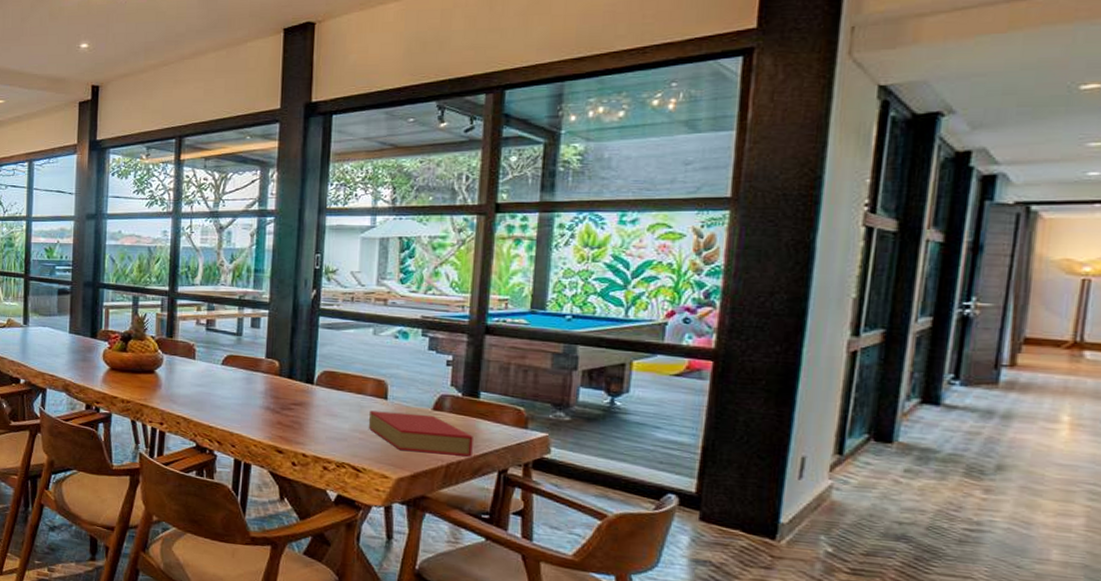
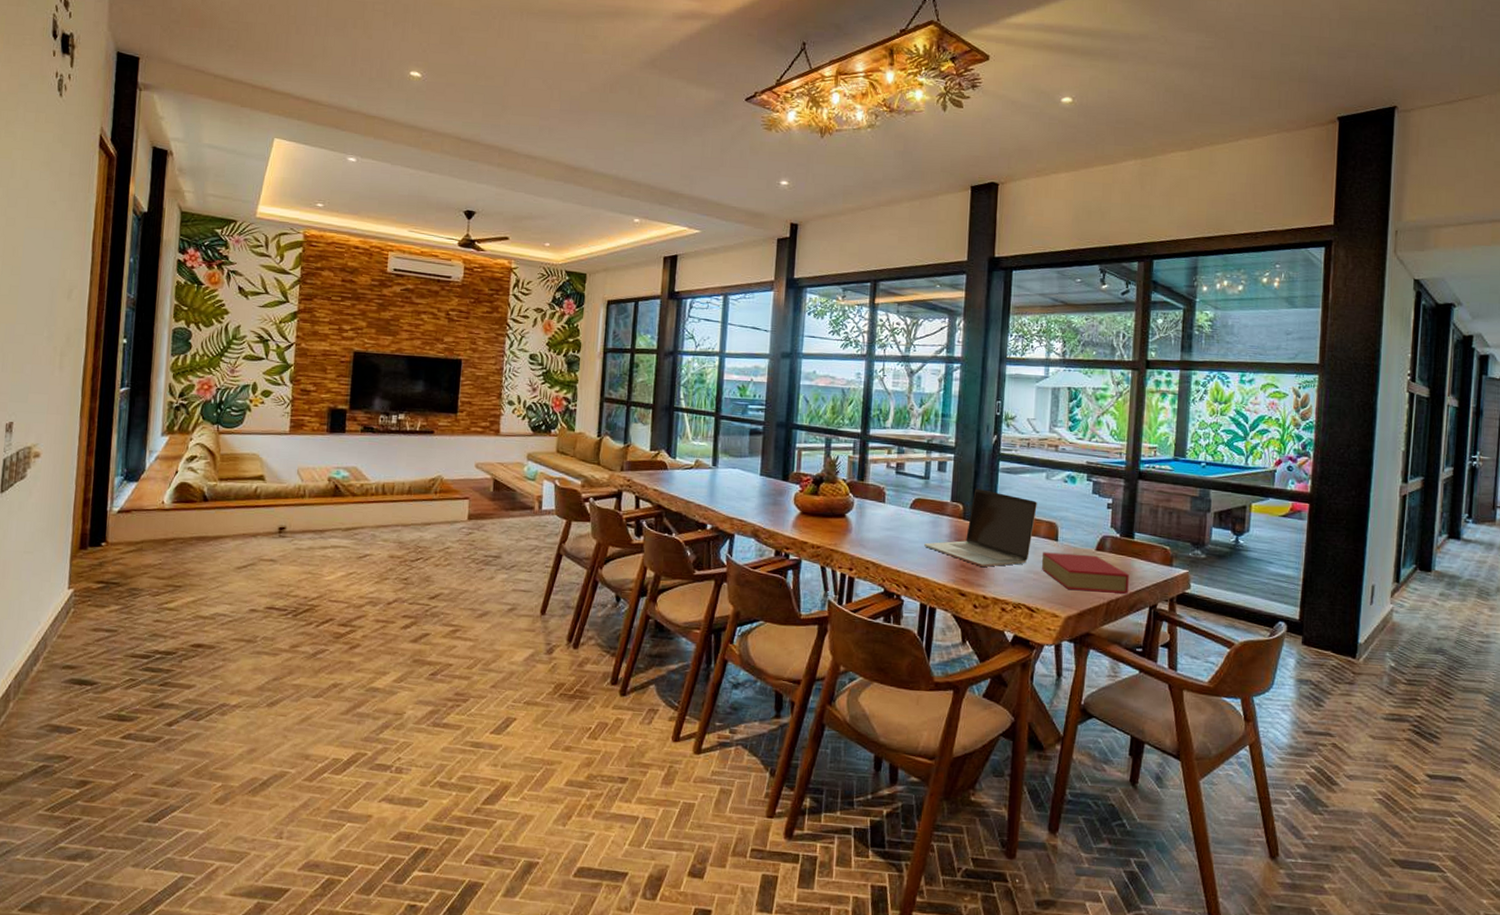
laptop: none [237,344,363,425] -> present [924,488,1037,568]

